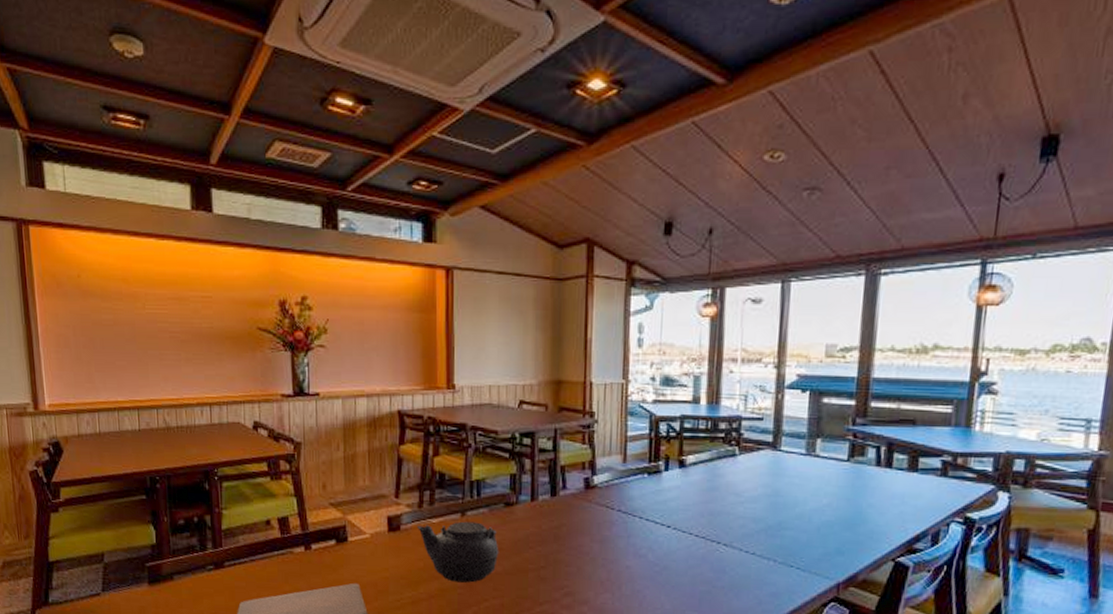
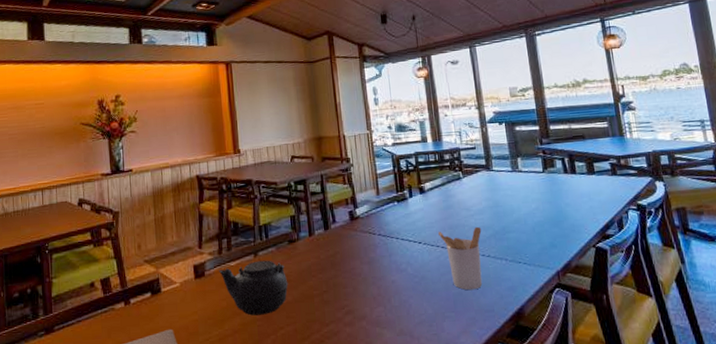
utensil holder: none [694,516,751,590] -> present [438,226,483,291]

